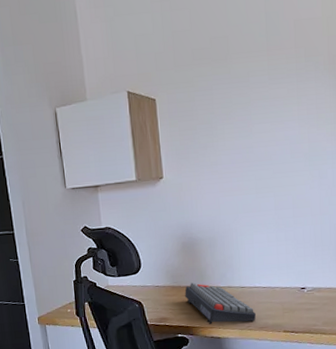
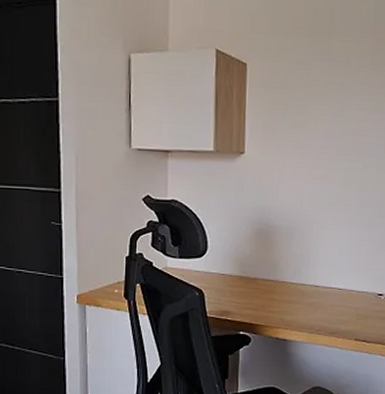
keyboard: present [184,282,256,324] -> none [253,275,327,325]

